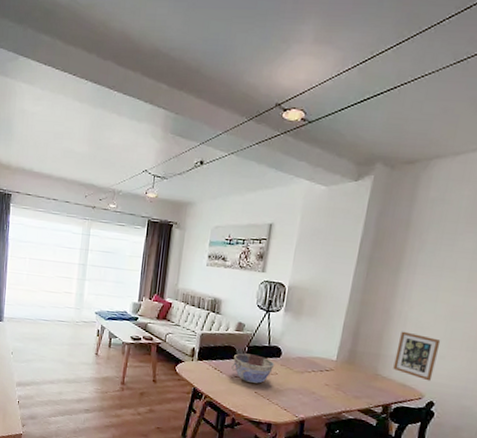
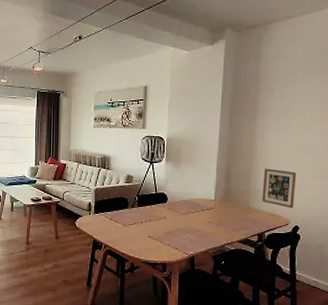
bowl: present [231,353,275,384] -> none [125,202,163,229]

